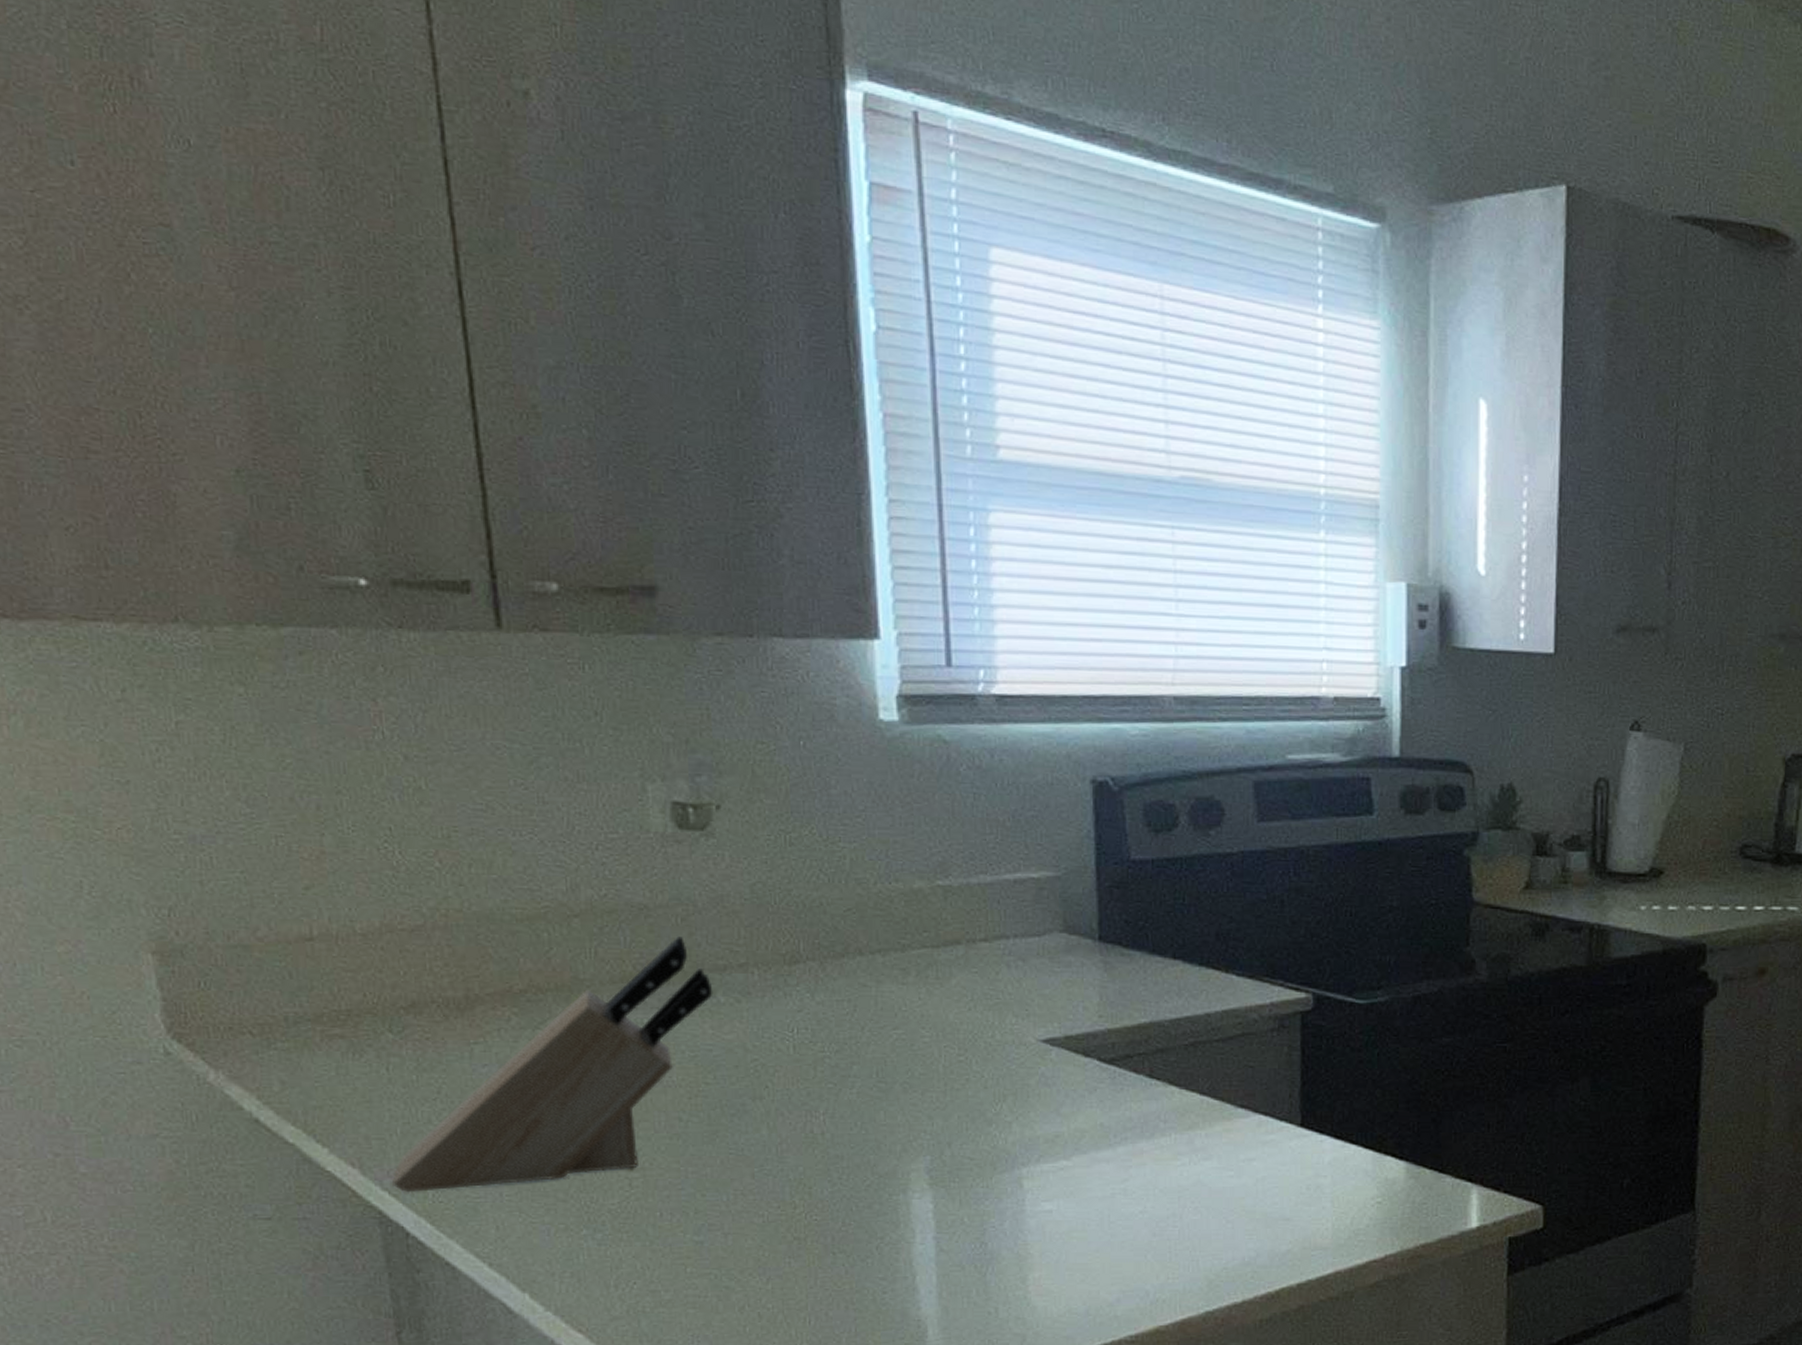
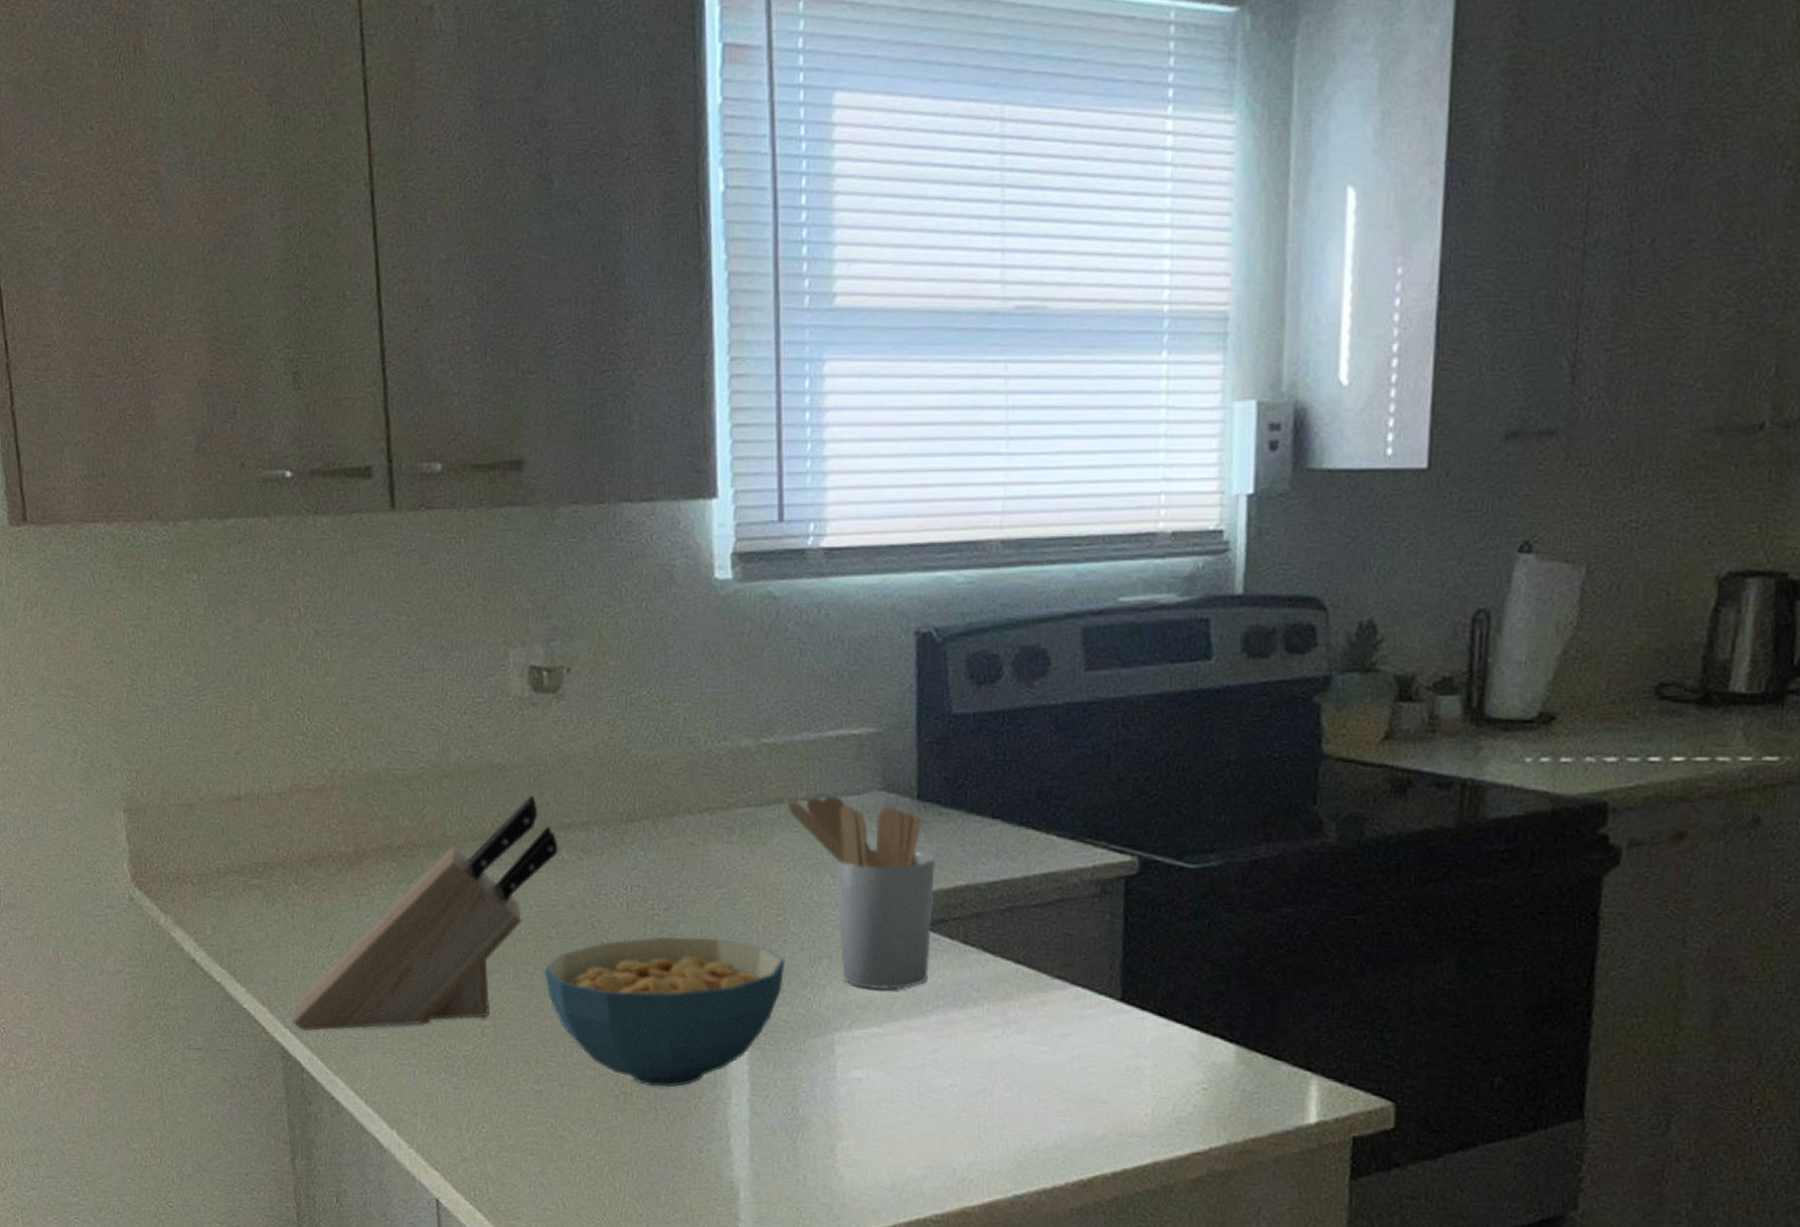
cereal bowl: none [701,1079,969,1231] -> present [545,937,786,1088]
utensil holder: none [965,937,1119,1123] -> present [787,795,935,990]

